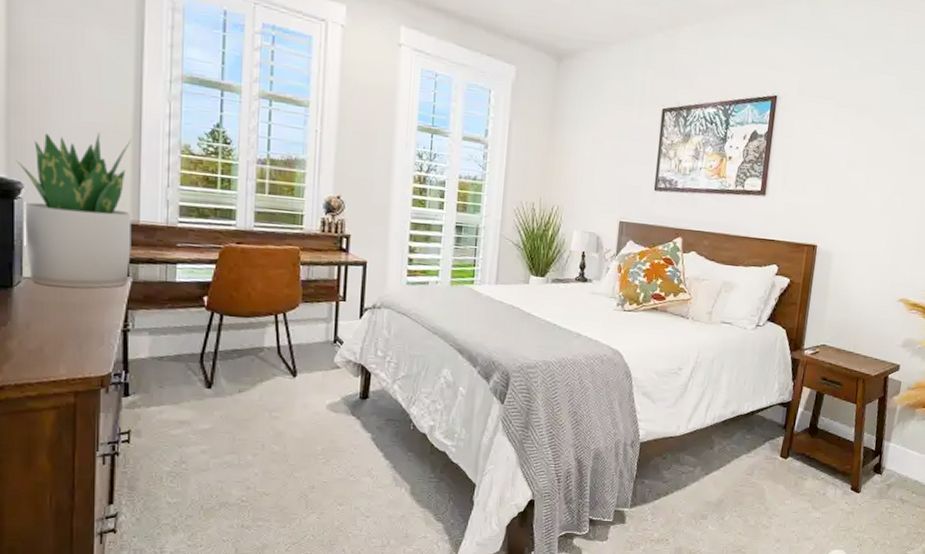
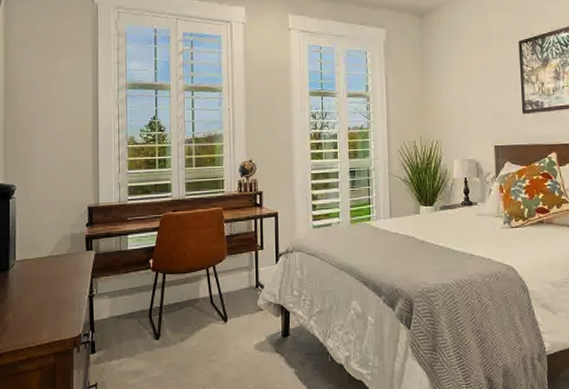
planter: present [16,132,132,289] -> none [11,137,94,266]

